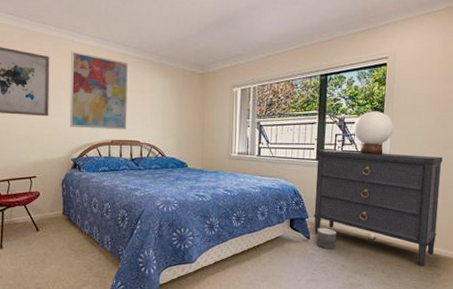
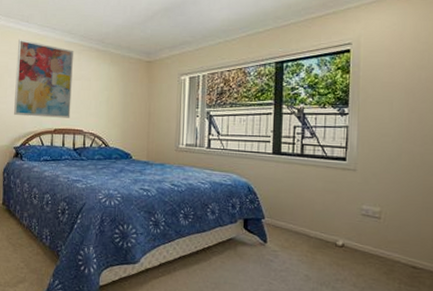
dresser: present [314,150,443,267] -> none [271,143,421,283]
planter: present [317,228,336,250] -> none [275,230,297,257]
table lamp: present [353,111,394,155] -> none [314,101,362,150]

